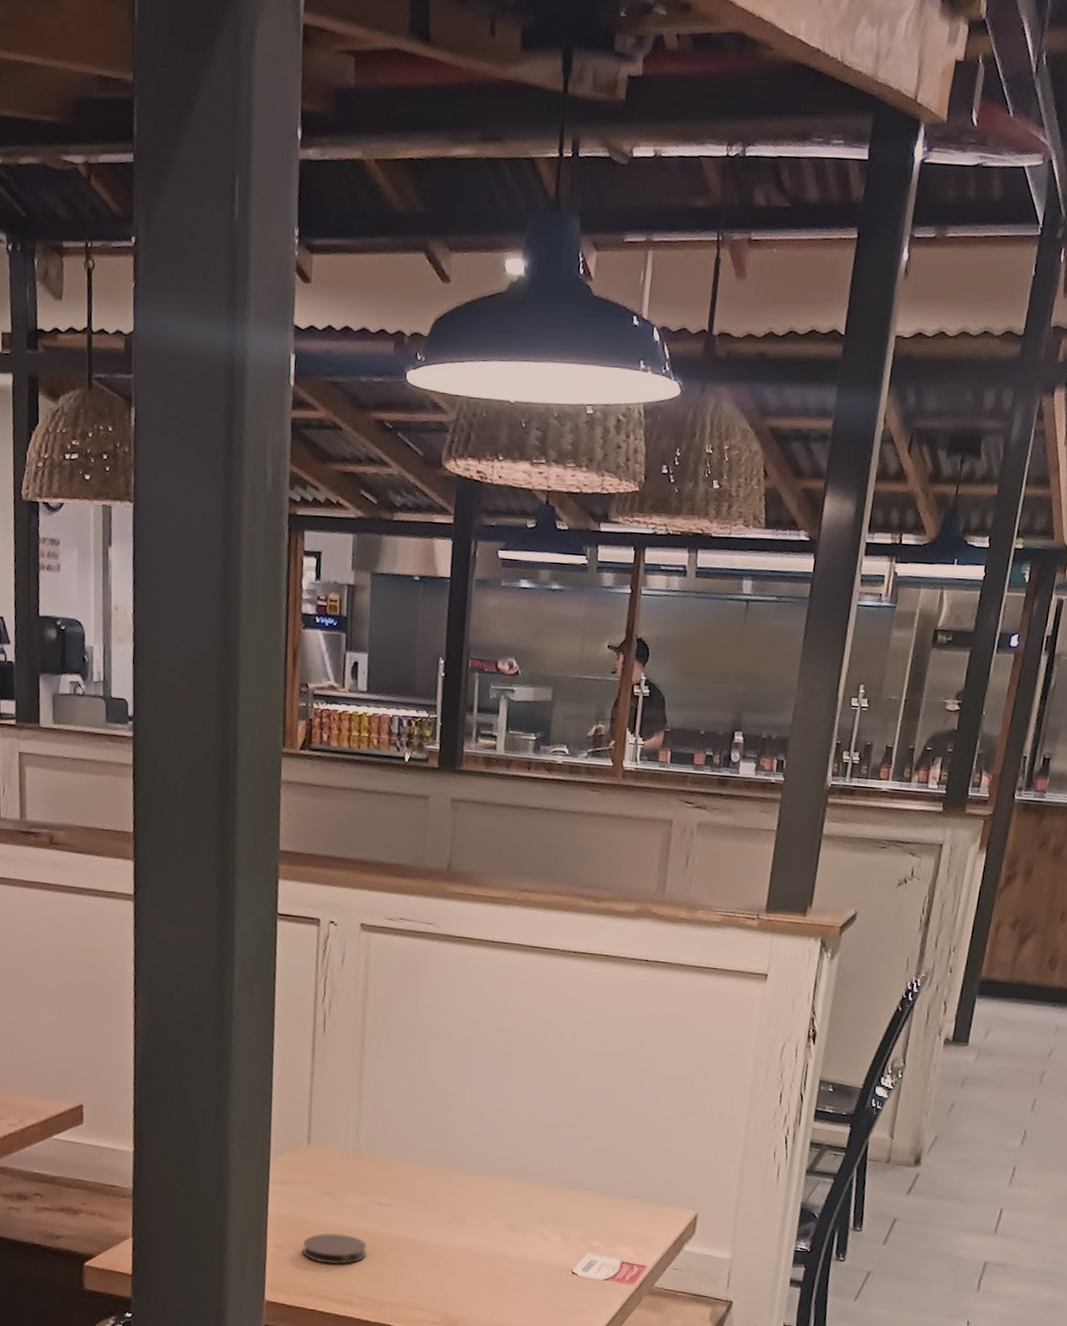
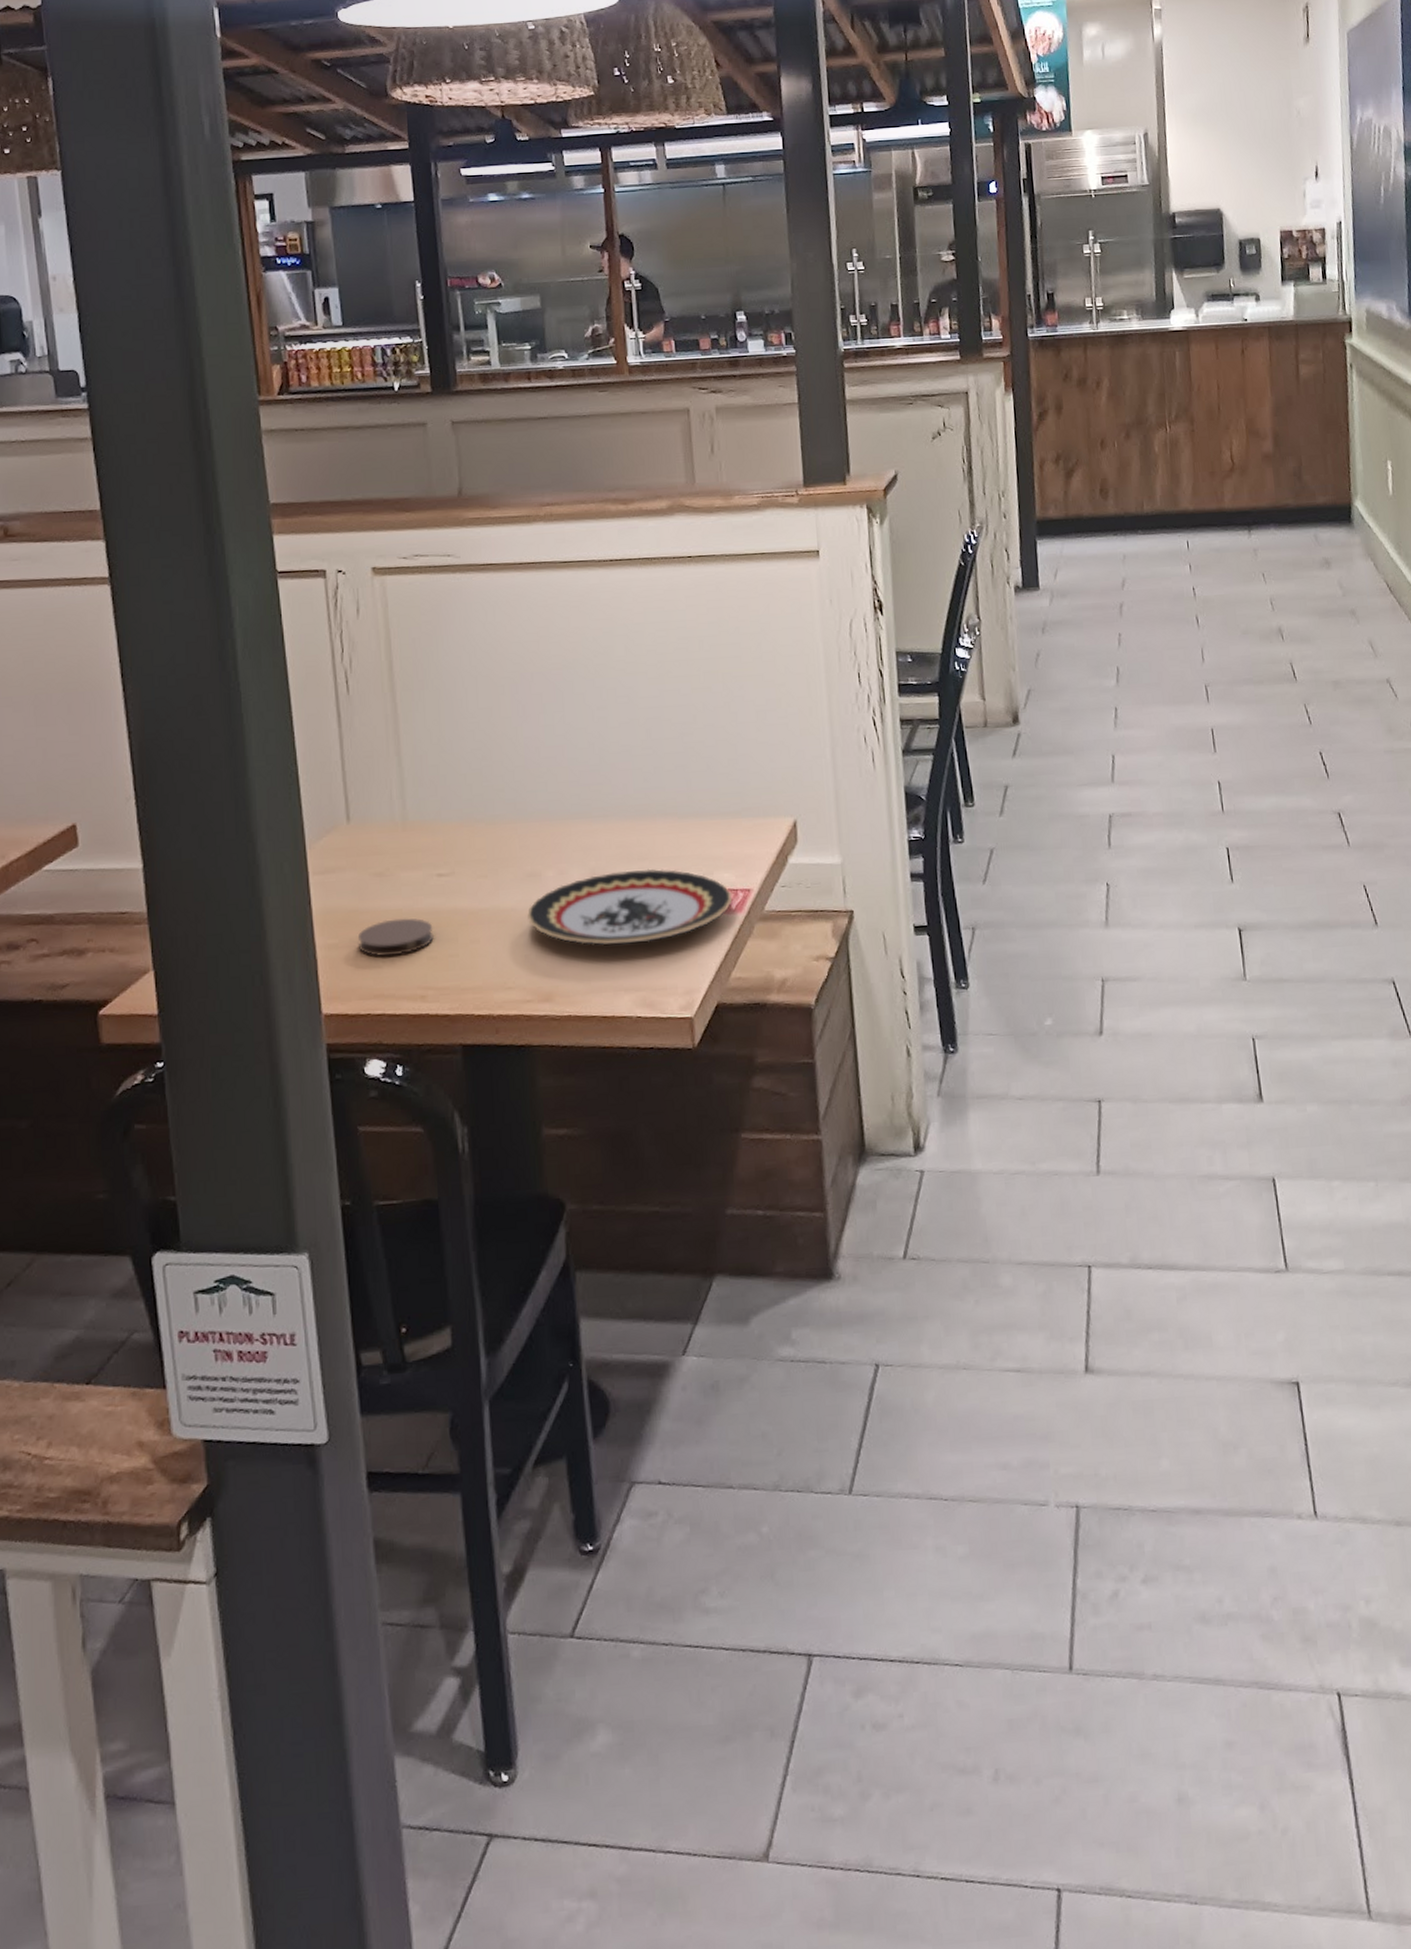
plate: none [448,1228,629,1294] -> present [528,869,733,945]

